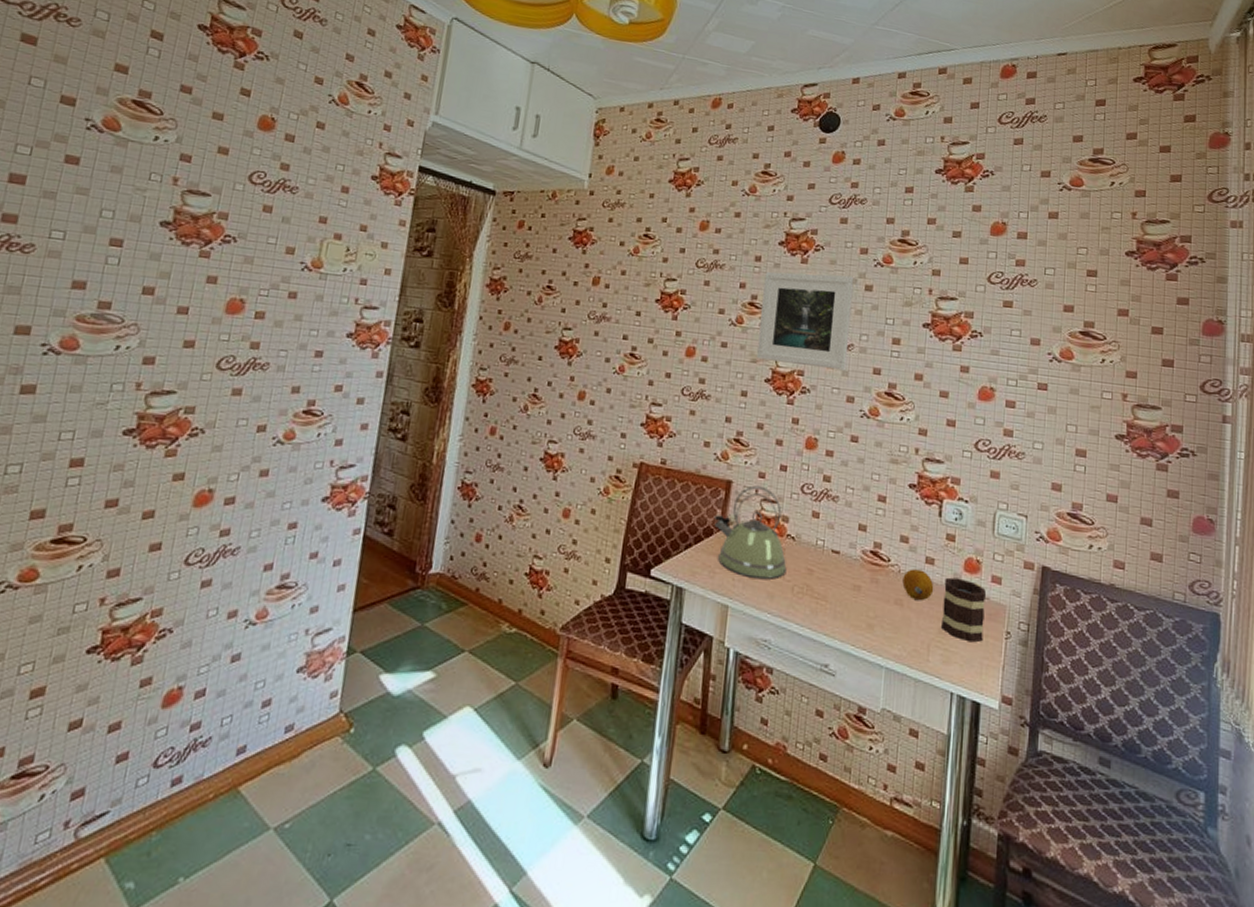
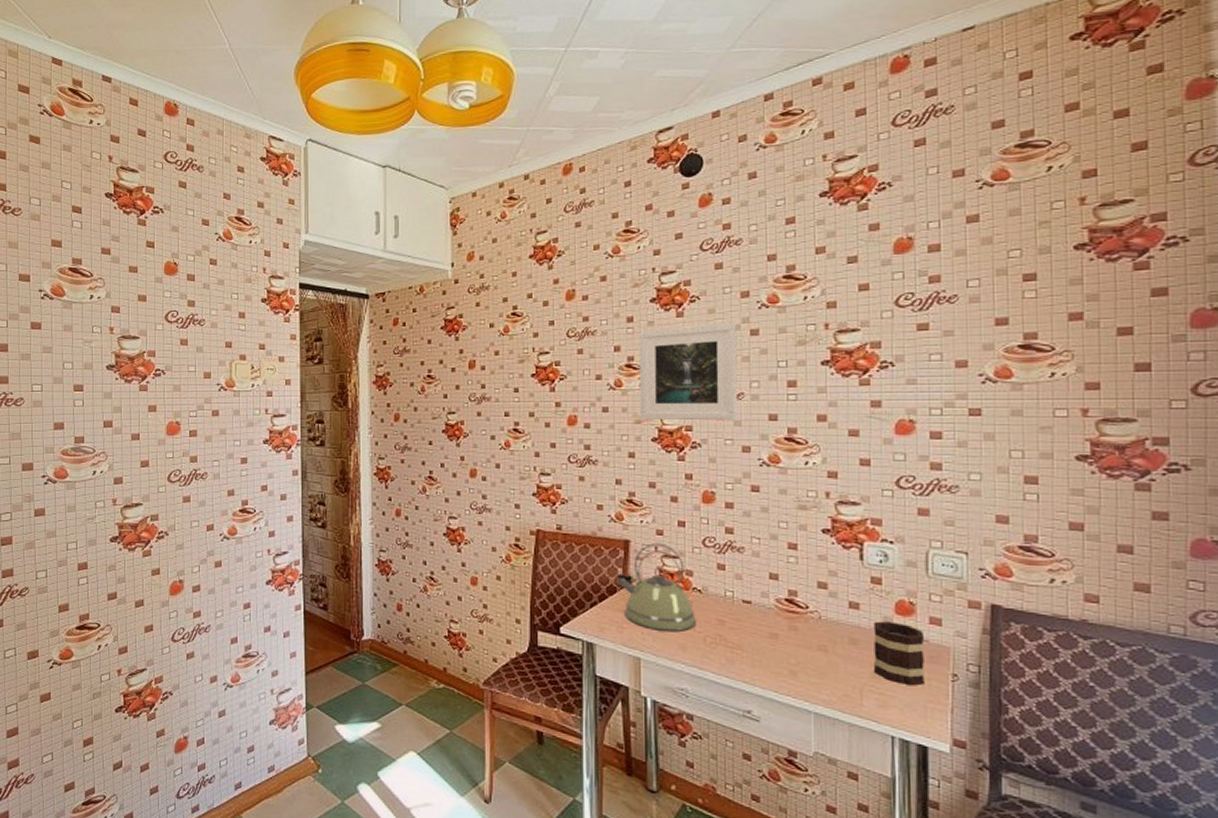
fruit: present [902,569,934,600] -> none [824,614,862,645]

